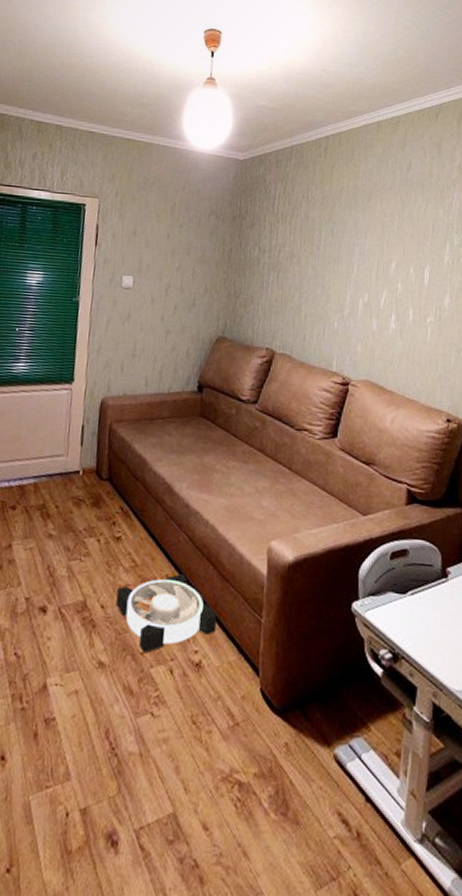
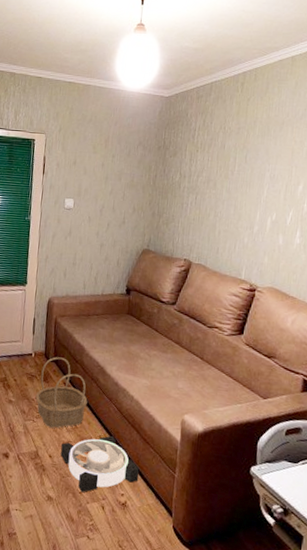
basket: none [83,474,151,568] -> present [35,357,88,428]

